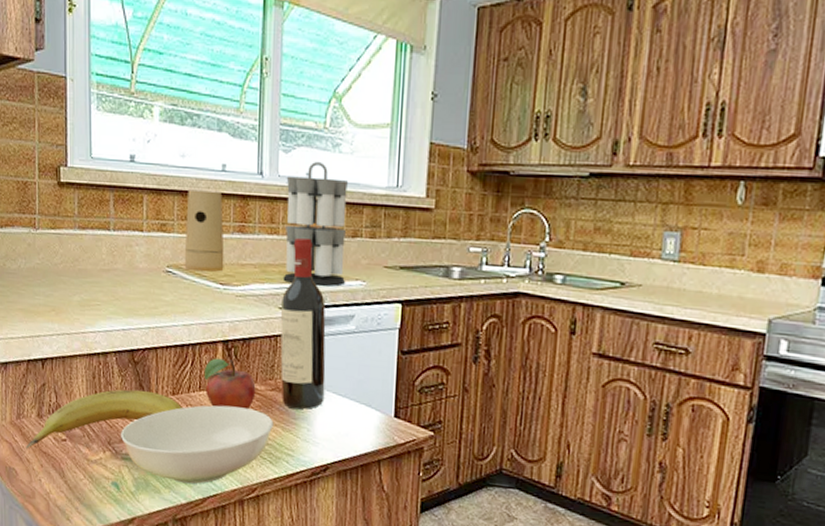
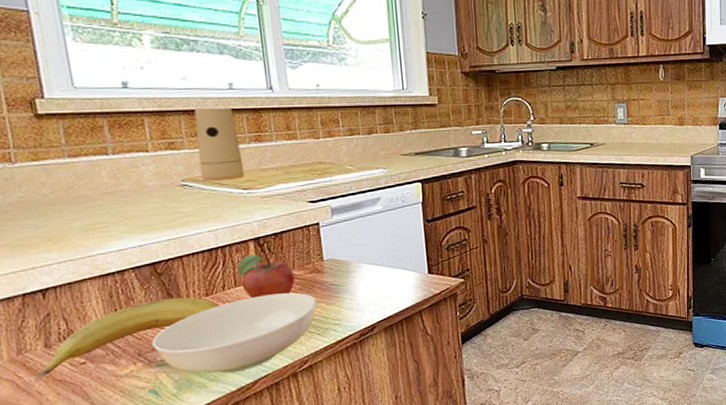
wine bottle: present [280,237,326,410] -> none [307,139,363,285]
spice rack: present [283,161,348,287] -> none [297,73,367,179]

